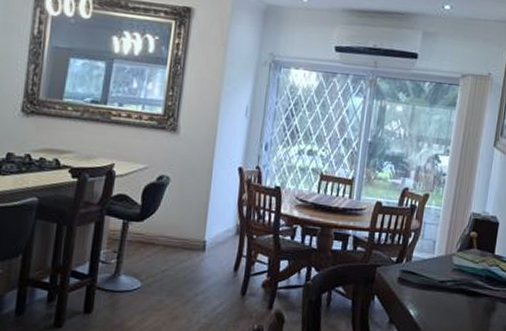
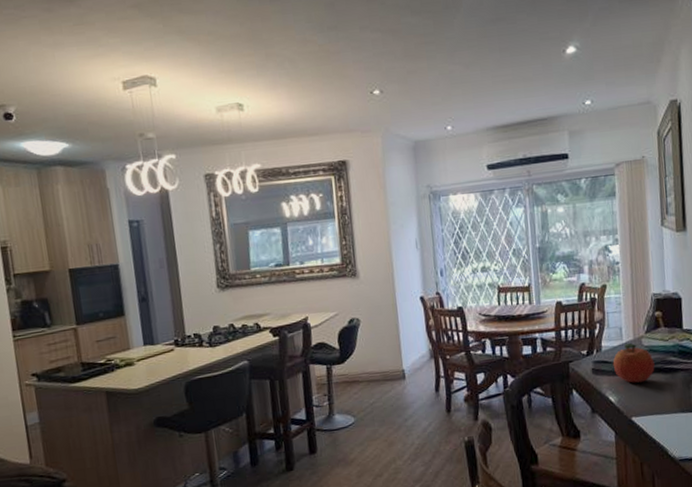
fruit: none [419,259,461,301] -> present [613,343,655,383]

